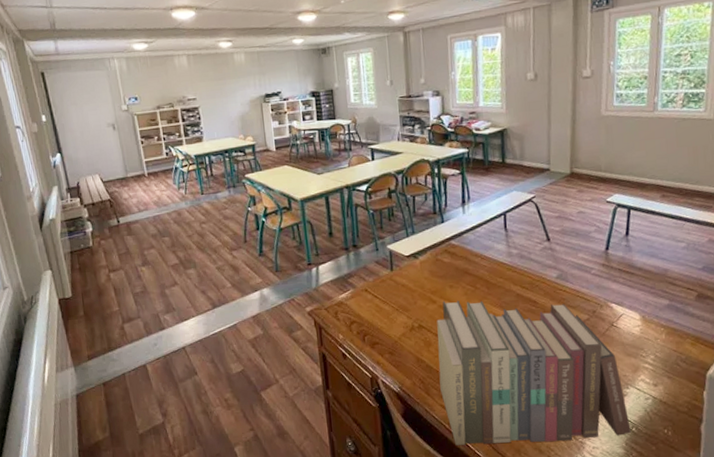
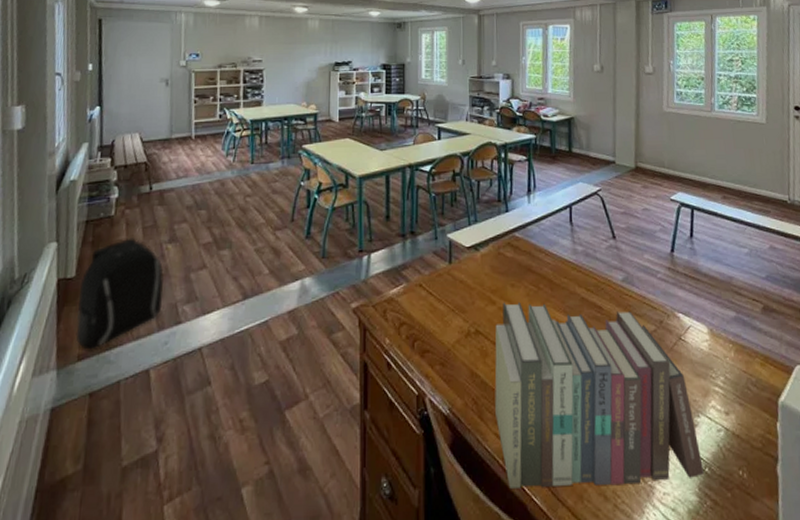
backpack: none [76,263,147,352] -> present [76,238,164,350]

